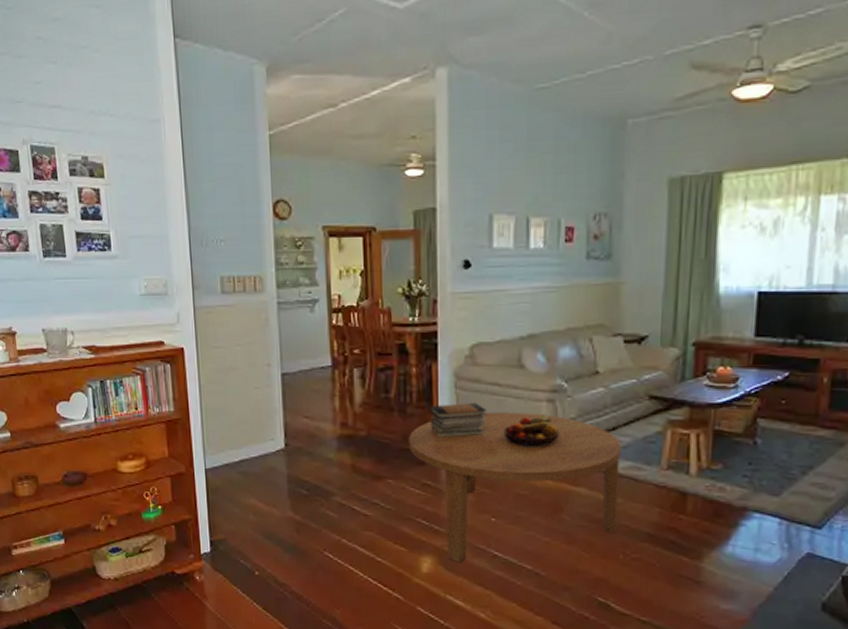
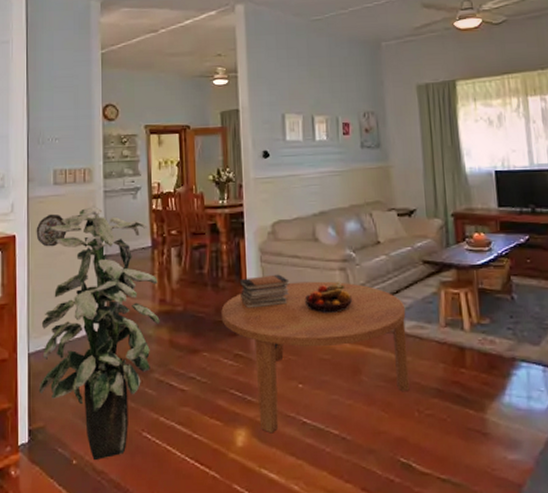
decorative plate: none [205,326,239,362] -> present [36,213,67,247]
indoor plant: none [213,320,342,573] -> present [38,207,160,460]

